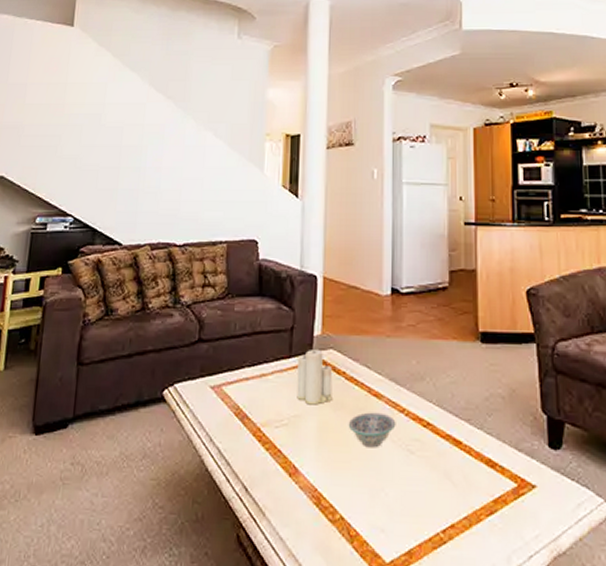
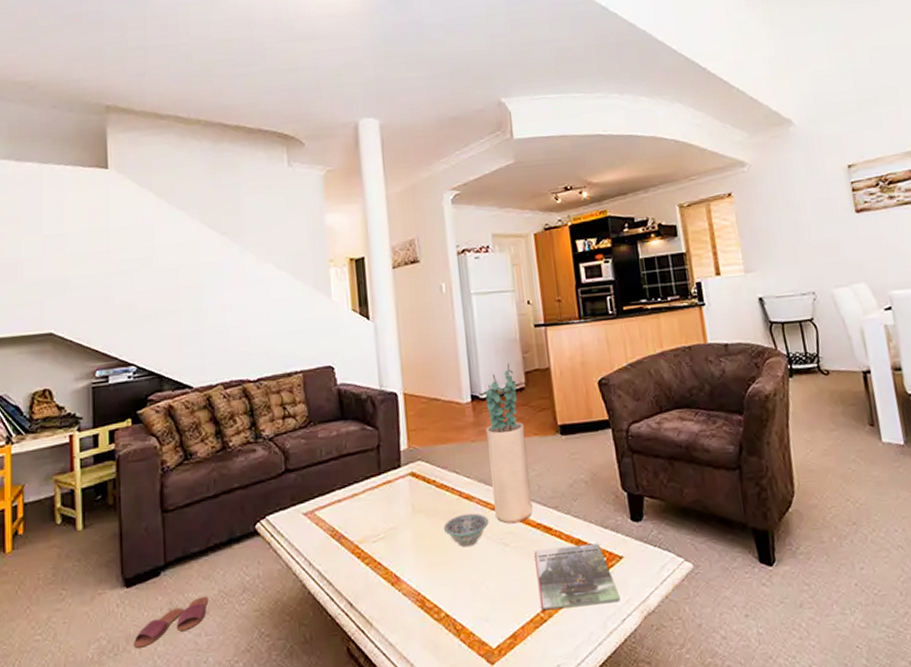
slippers: none [34,456,110,498] -> present [134,596,209,648]
candle: present [297,347,333,405] -> none [387,461,425,517]
vase: none [402,259,443,431] -> present [485,363,533,524]
magazine: none [440,463,529,536] -> present [534,543,620,611]

